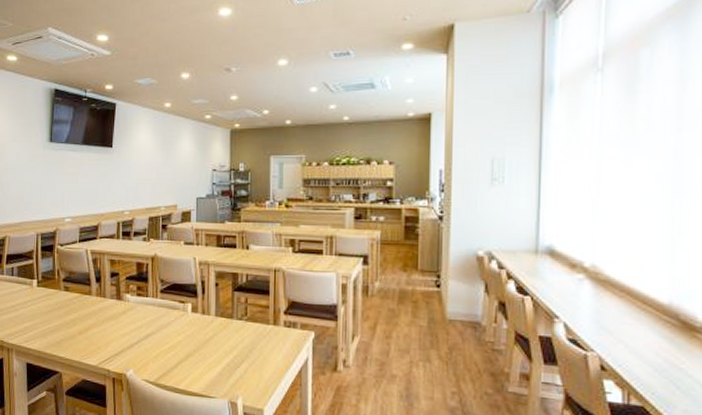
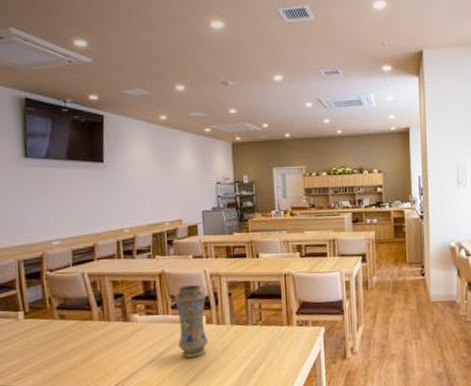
vase: none [163,271,193,345] -> present [174,285,209,358]

